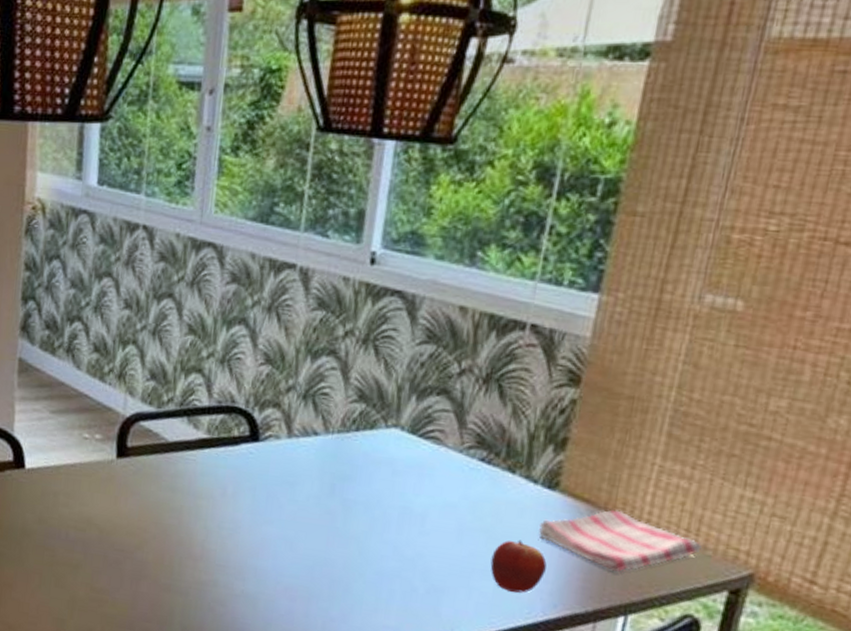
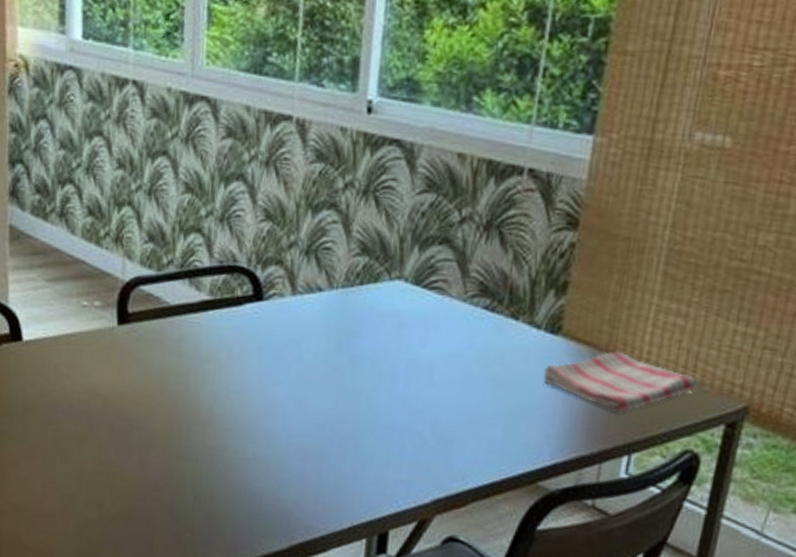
fruit: present [490,540,547,593] -> none [498,386,552,439]

